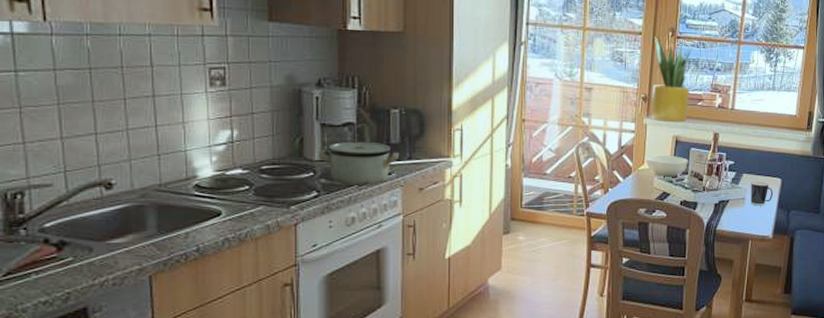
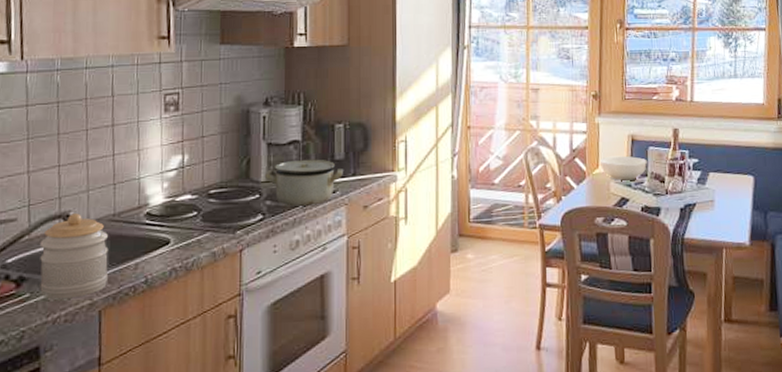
jar: none [80,182,158,264] -> present [39,213,109,300]
planter: present [651,33,696,123] -> none [602,24,648,121]
mug: present [750,182,774,206] -> none [719,181,746,209]

